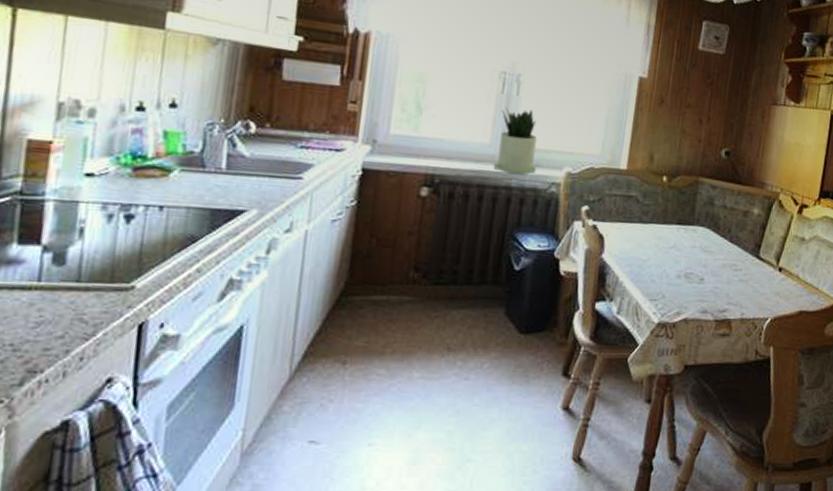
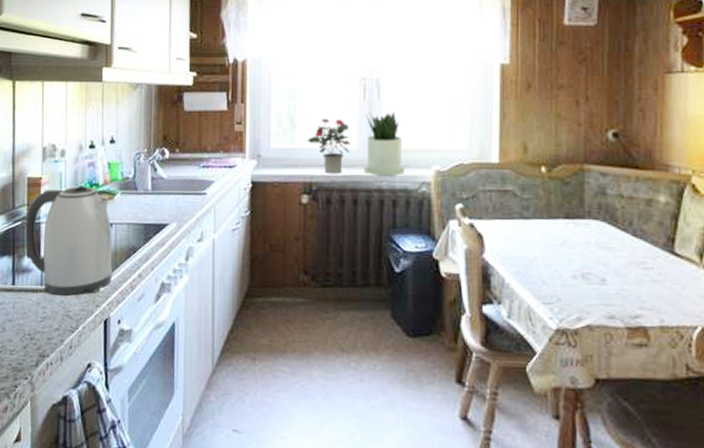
kettle: none [16,156,162,295] -> present [25,186,112,296]
potted flower: none [435,108,483,168] -> present [308,119,350,174]

